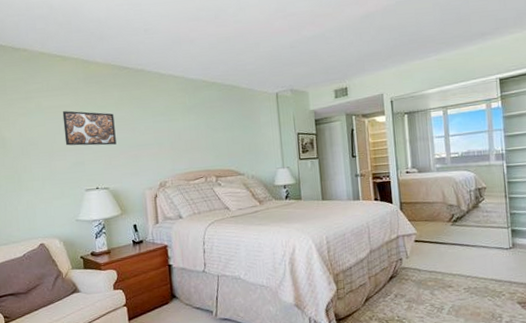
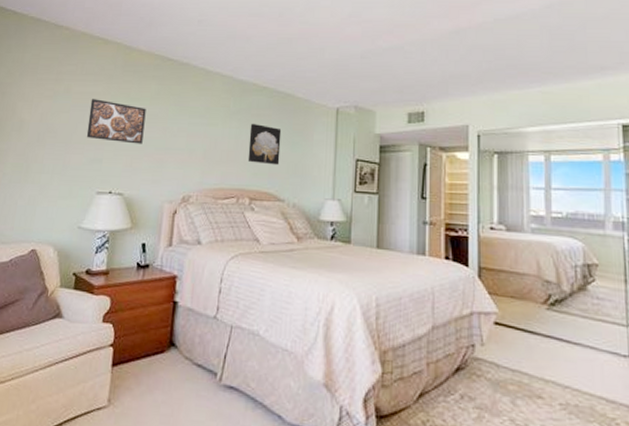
wall art: none [206,114,236,148] -> present [247,123,282,165]

